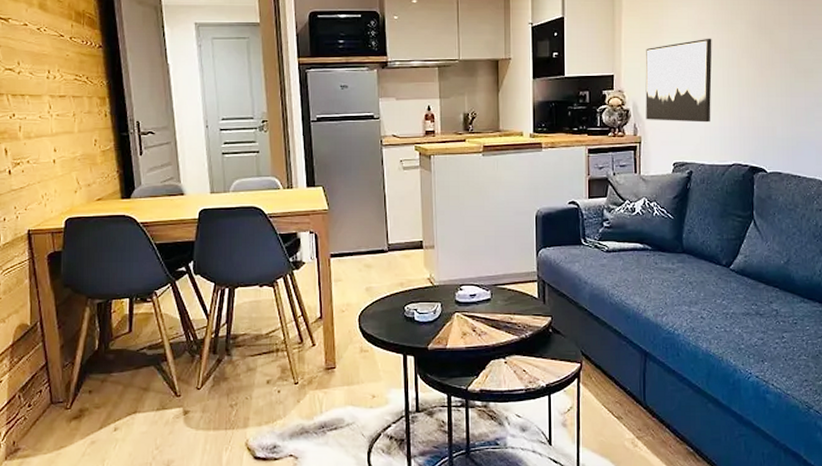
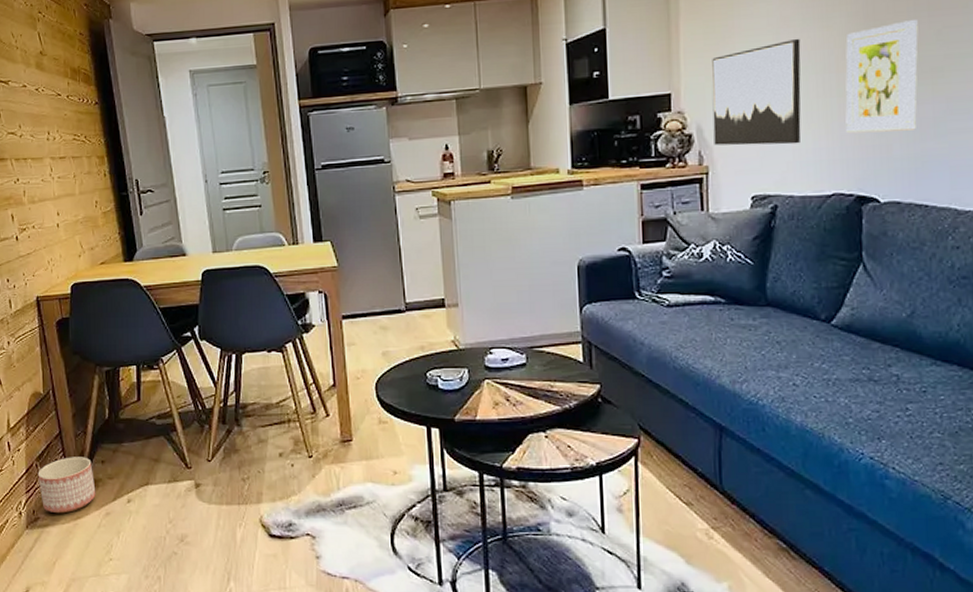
planter: none [20,387,82,444] -> present [37,457,96,514]
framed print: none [743,31,796,117] -> present [845,20,918,134]

